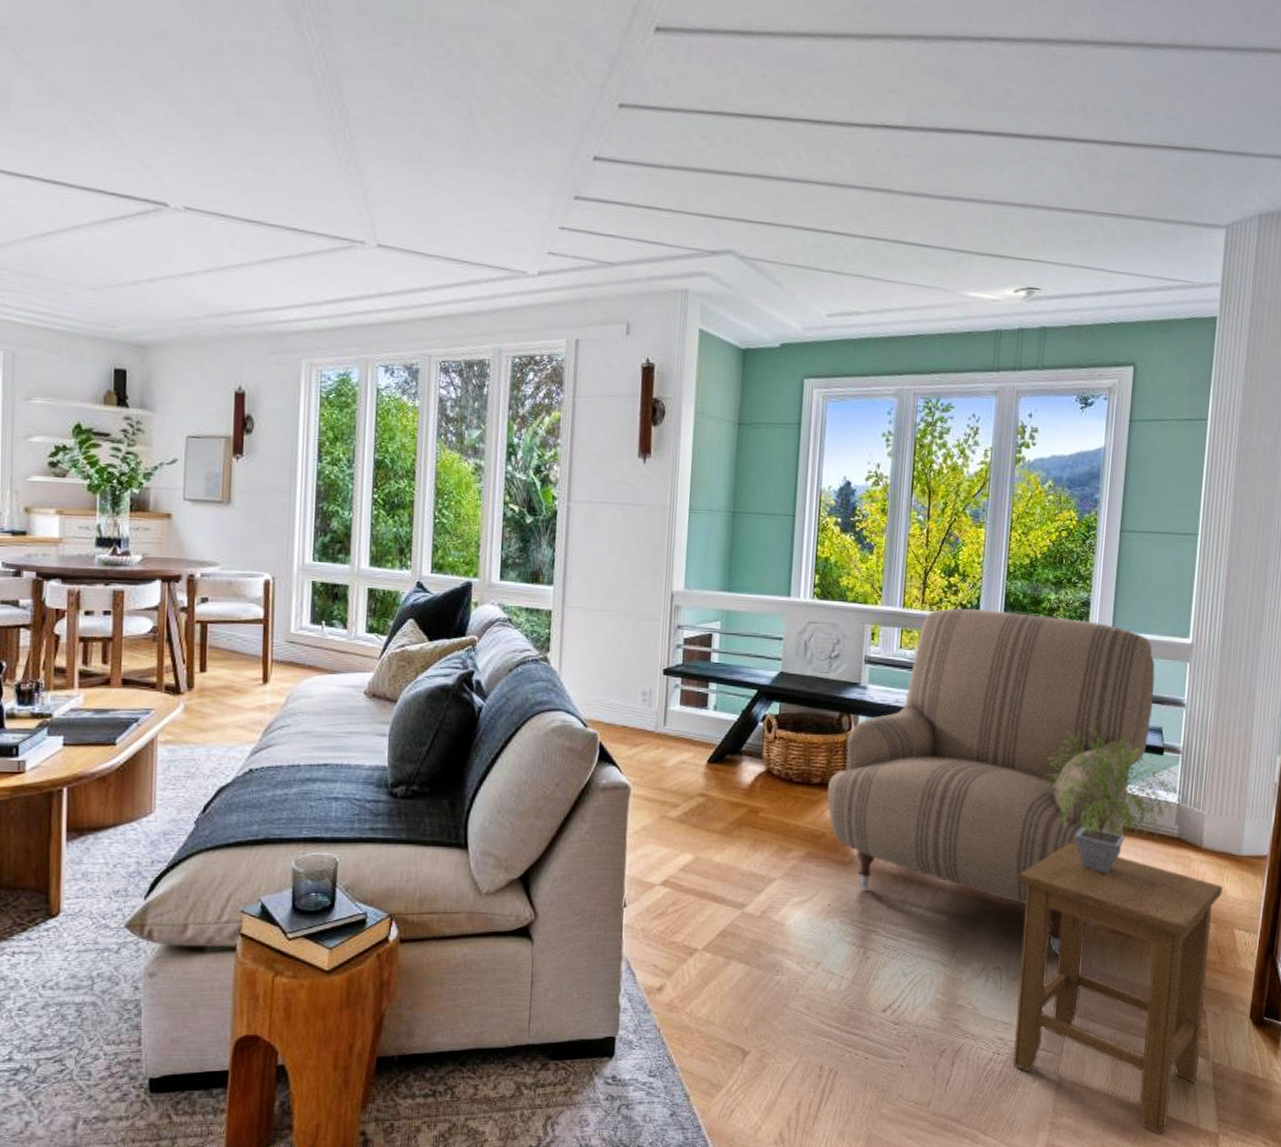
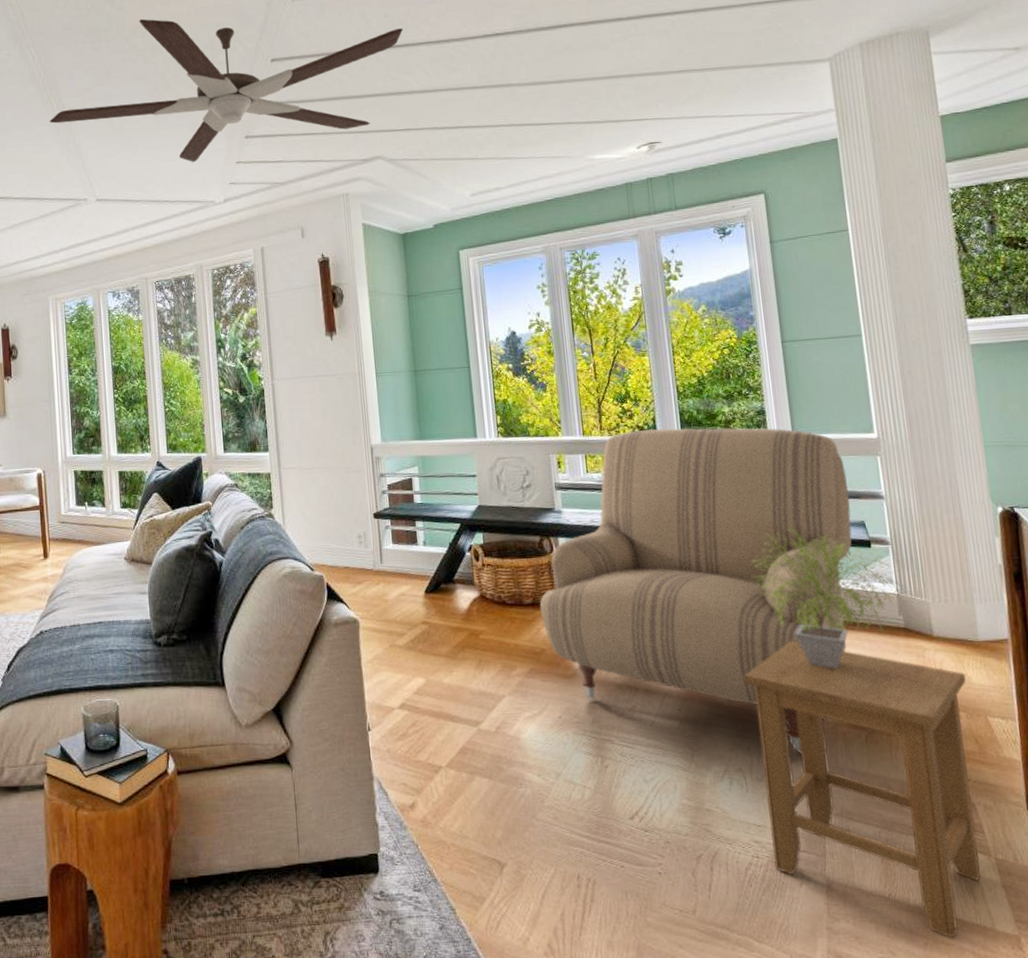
ceiling fan: none [326,16,782,219] -> present [50,18,404,163]

